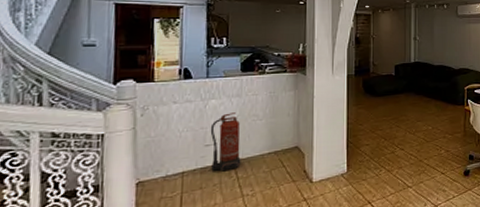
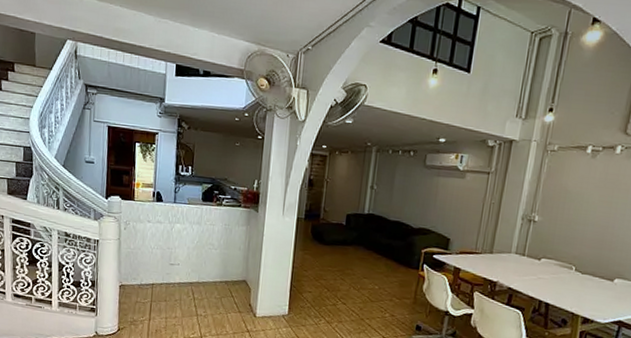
fire extinguisher: present [210,112,241,172] -> none [174,238,198,290]

